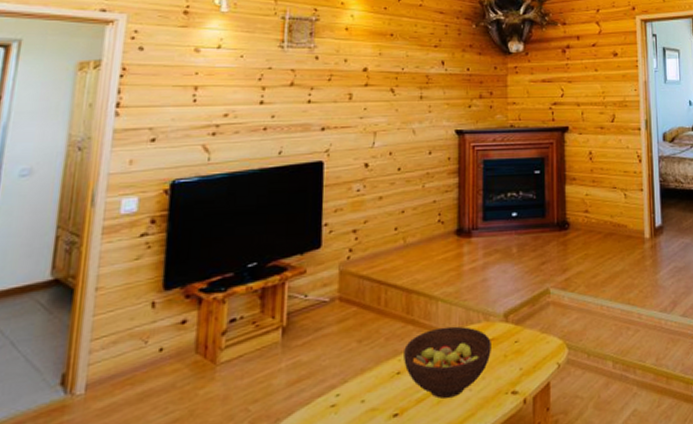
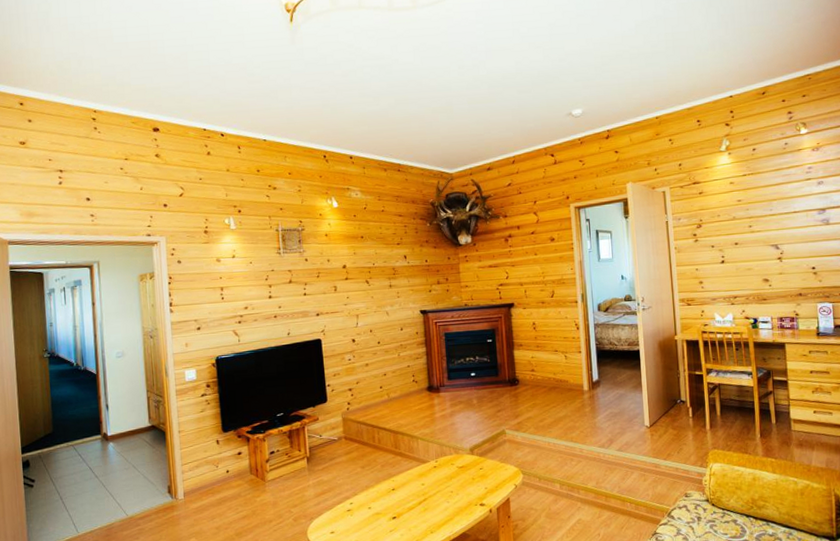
fruit bowl: present [404,326,491,399] -> none [396,457,462,508]

